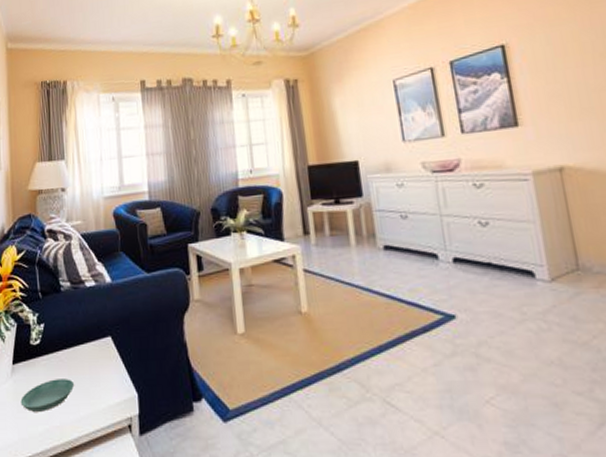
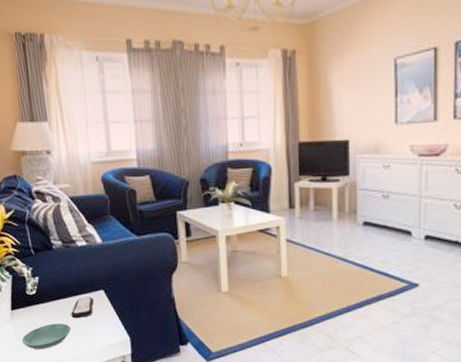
remote control: none [75,345,100,372] -> present [71,297,94,319]

